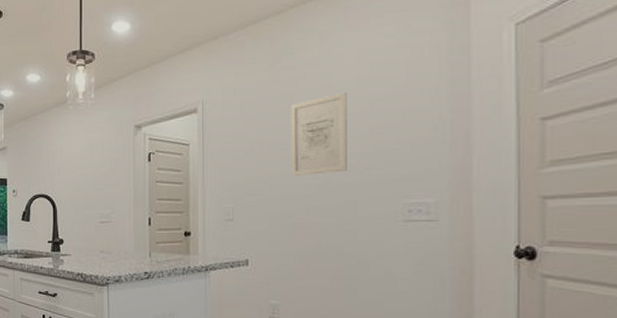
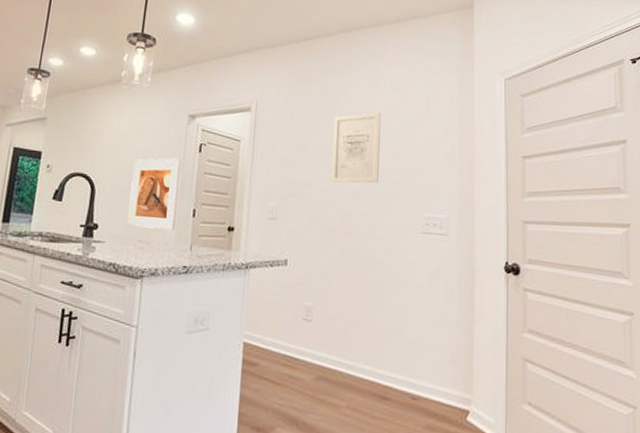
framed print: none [88,170,133,239] -> present [127,158,182,230]

